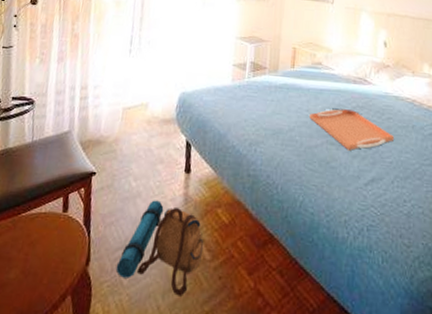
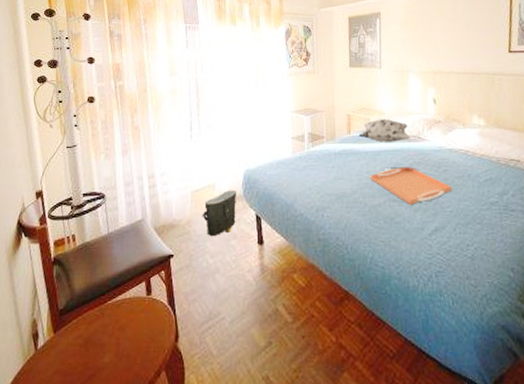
backpack: present [115,200,204,296] -> none [204,273,285,359]
bag: none [130,111,170,159] -> present [202,190,237,237]
decorative pillow: none [303,56,356,82] -> present [359,118,410,142]

